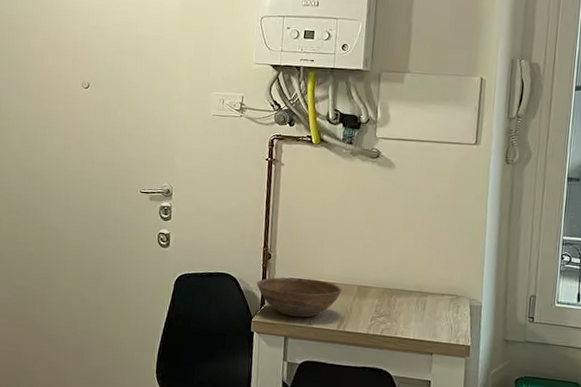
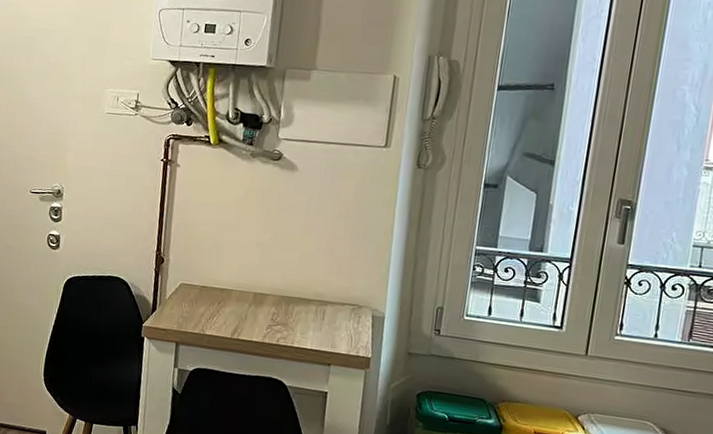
bowl: present [256,277,342,318] -> none [148,282,237,324]

